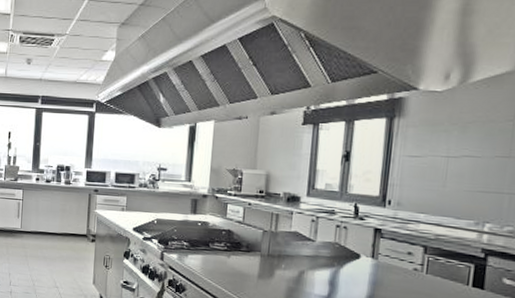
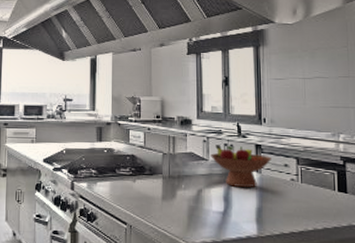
fruit bowl: none [318,225,393,274] -> present [211,145,271,188]

